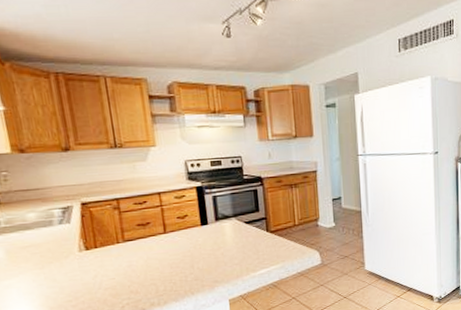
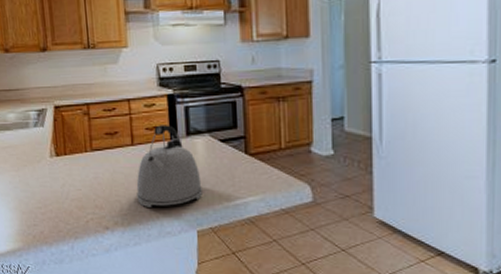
kettle: none [170,213,232,286] -> present [136,125,202,207]

